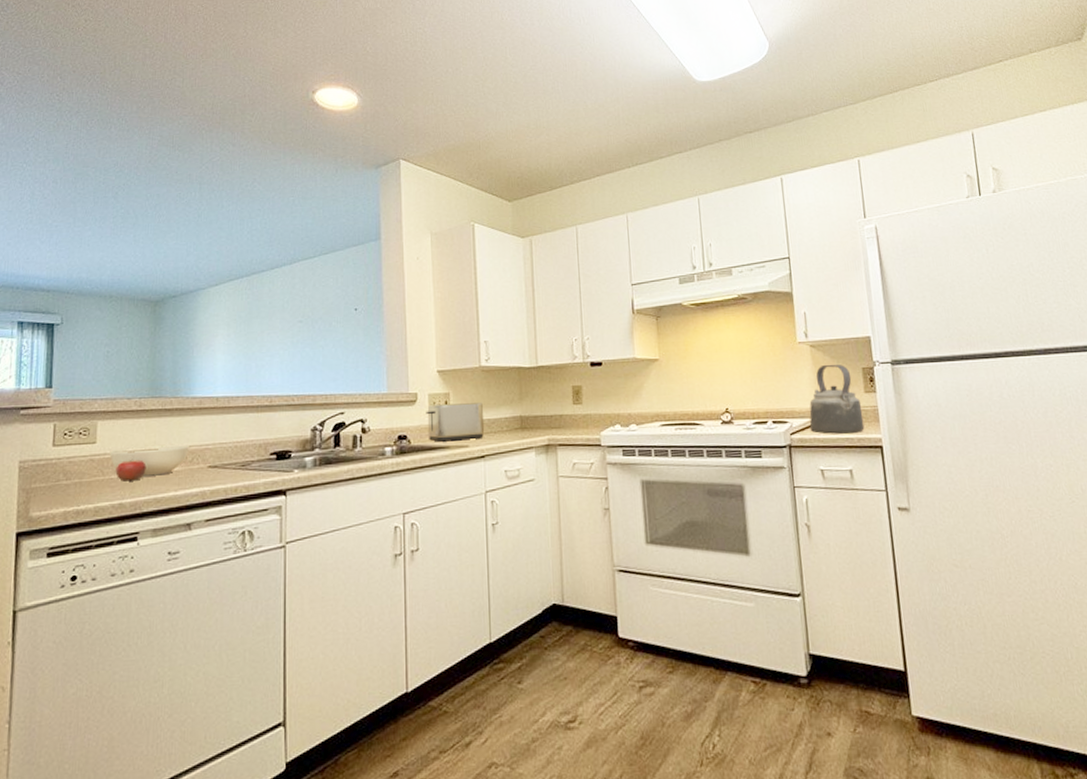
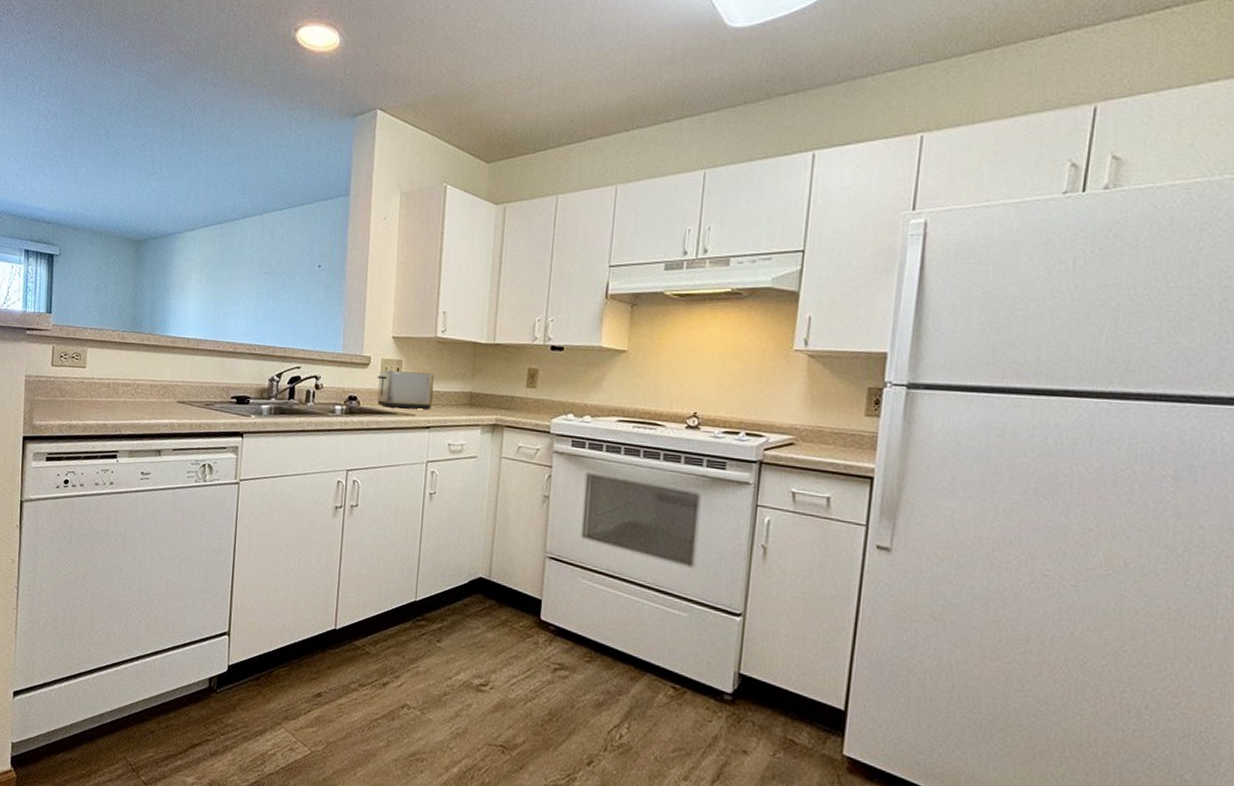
bowl: present [109,445,189,476] -> none [96,376,162,404]
fruit: present [115,457,147,482] -> none [101,384,126,406]
kettle: present [809,364,865,434] -> none [788,378,858,459]

